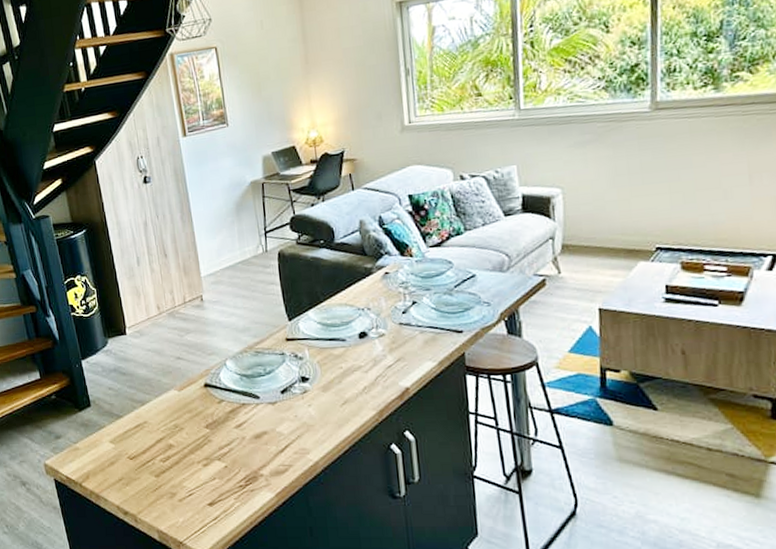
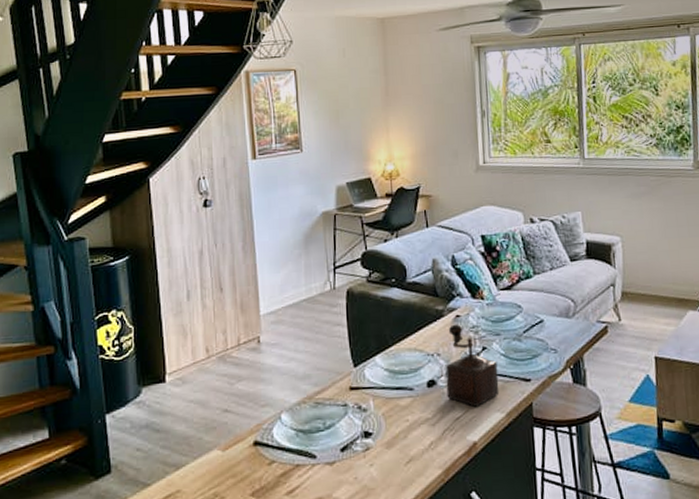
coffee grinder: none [376,280,431,356] -> present [446,324,500,407]

